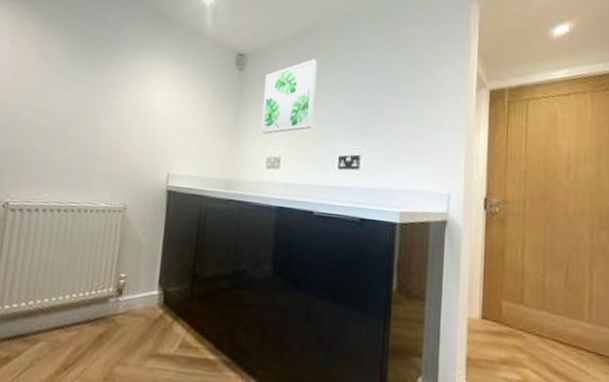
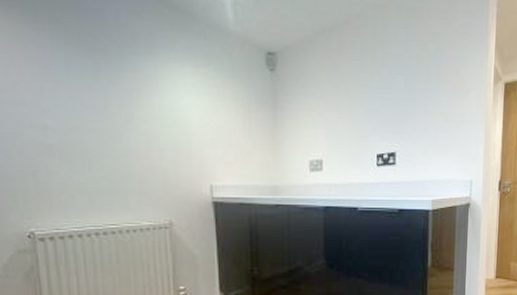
wall art: present [261,59,318,134] -> none [299,56,350,137]

